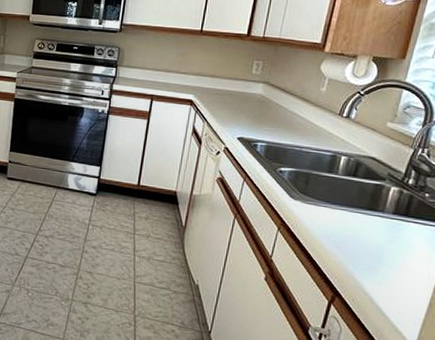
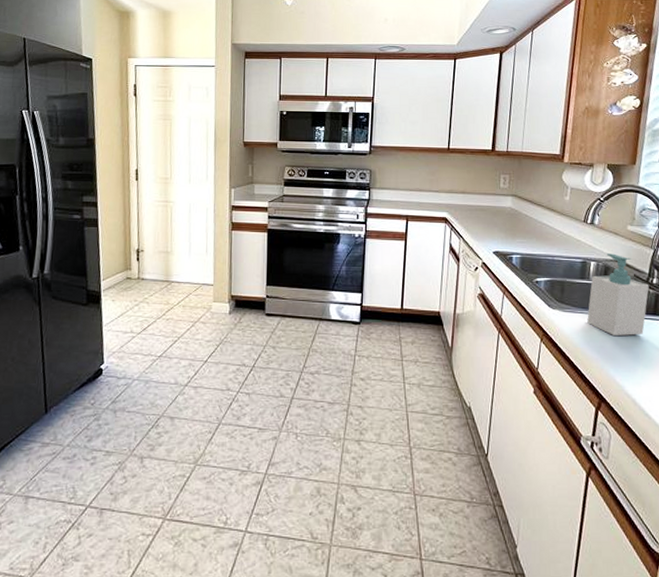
soap bottle: none [330,149,404,235] -> present [587,253,649,336]

